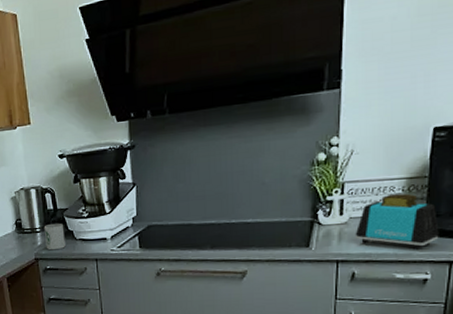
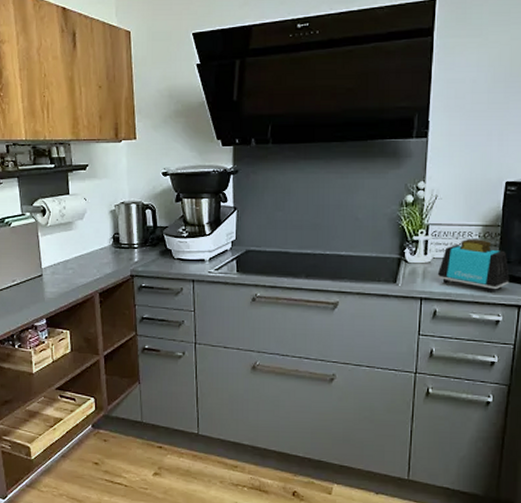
mug: present [43,223,65,250] -> none [142,240,163,268]

